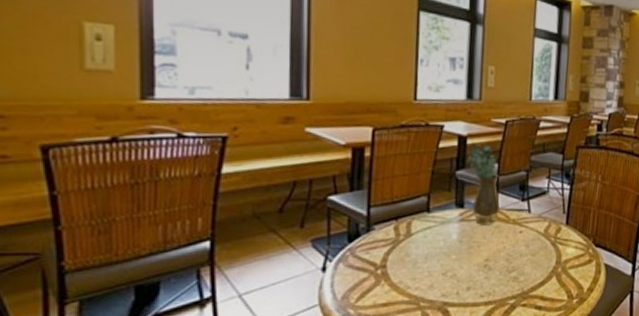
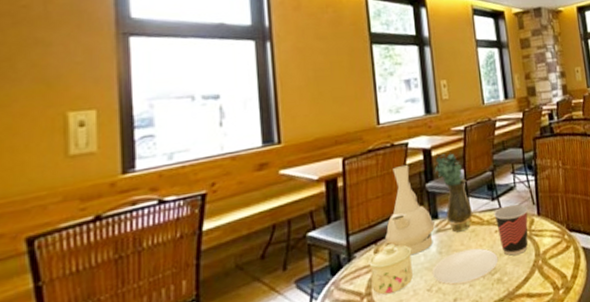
sugar bowl: none [387,223,432,270] -> present [368,243,413,295]
coffeepot: none [407,147,459,238] -> present [385,164,435,256]
plate: none [449,243,518,275] -> present [432,248,499,286]
cup: none [521,209,558,258] -> present [494,204,529,256]

